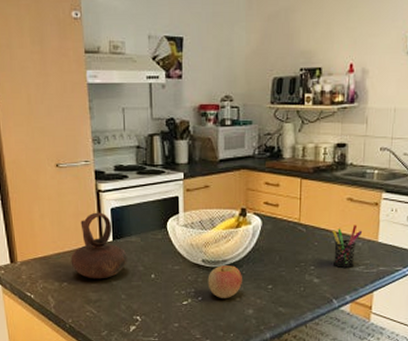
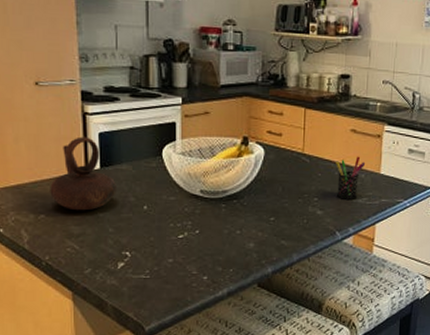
apple: present [207,265,242,298] -> none [206,196,243,231]

